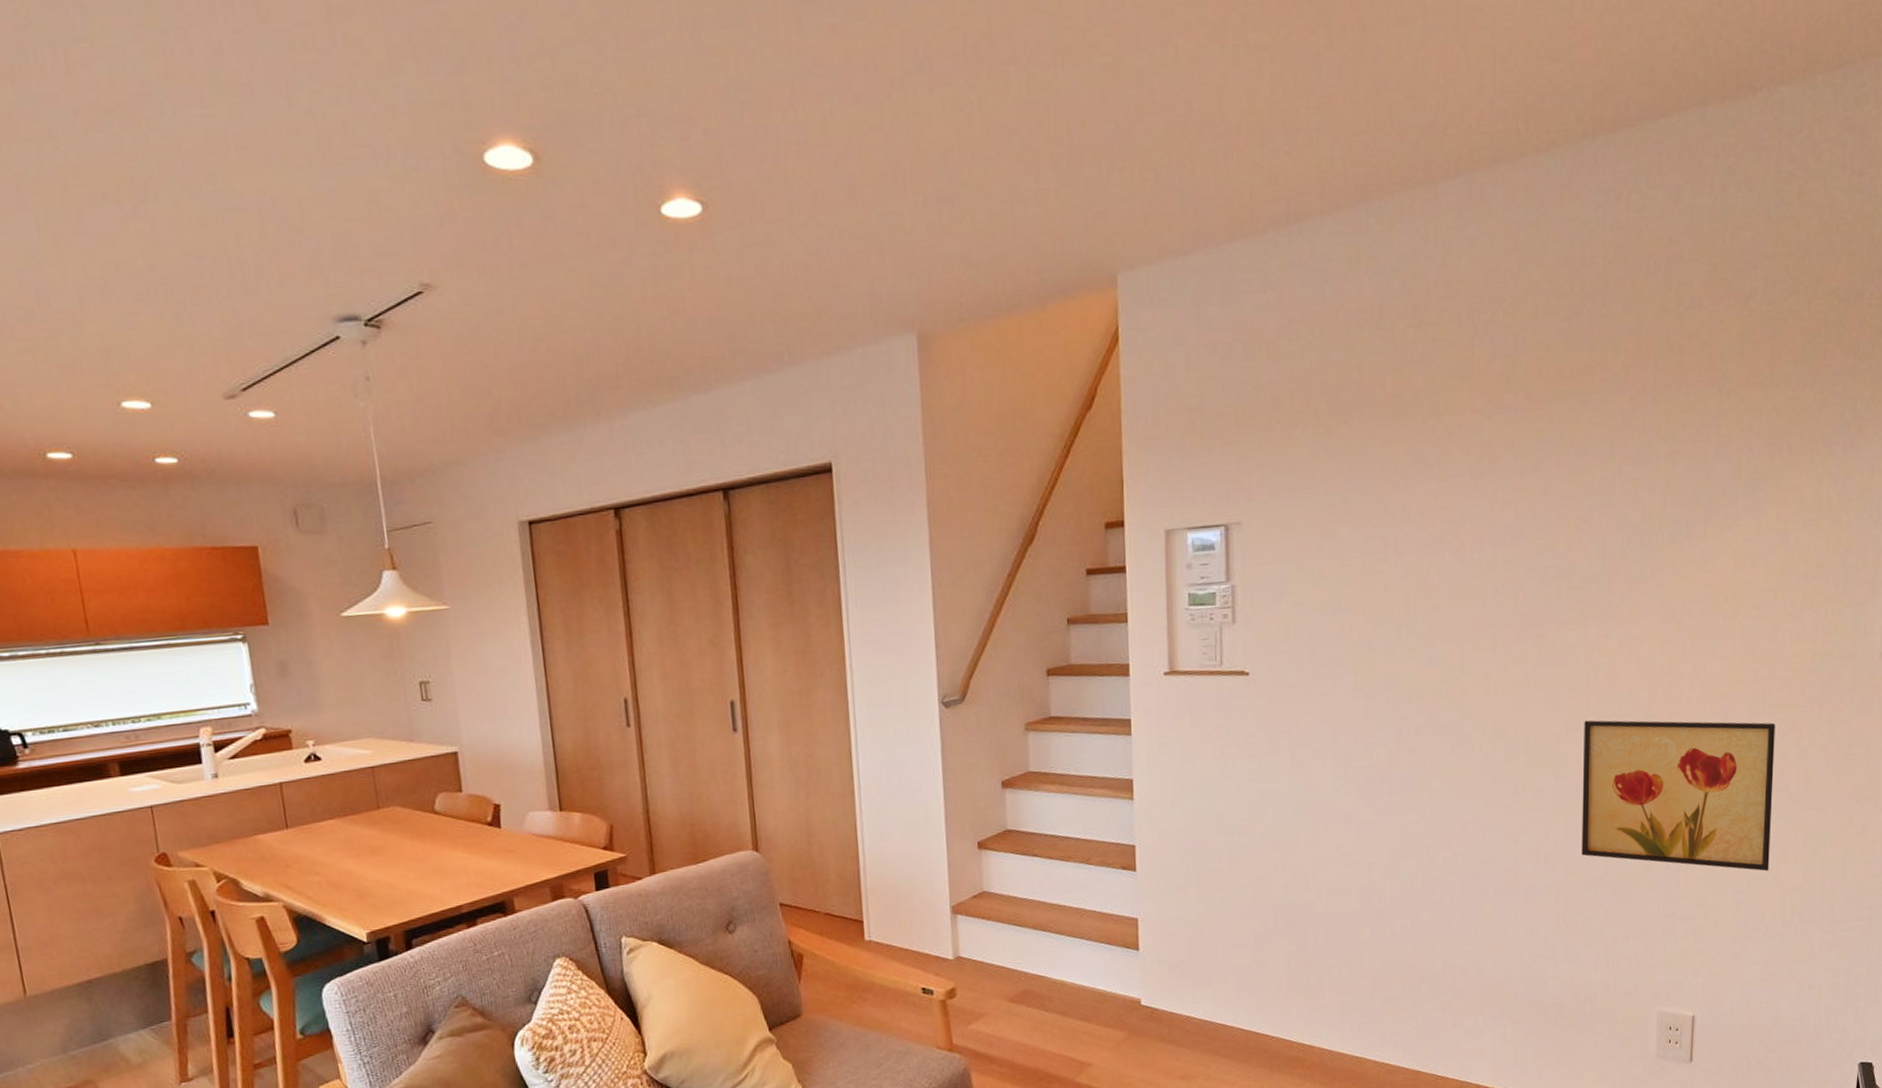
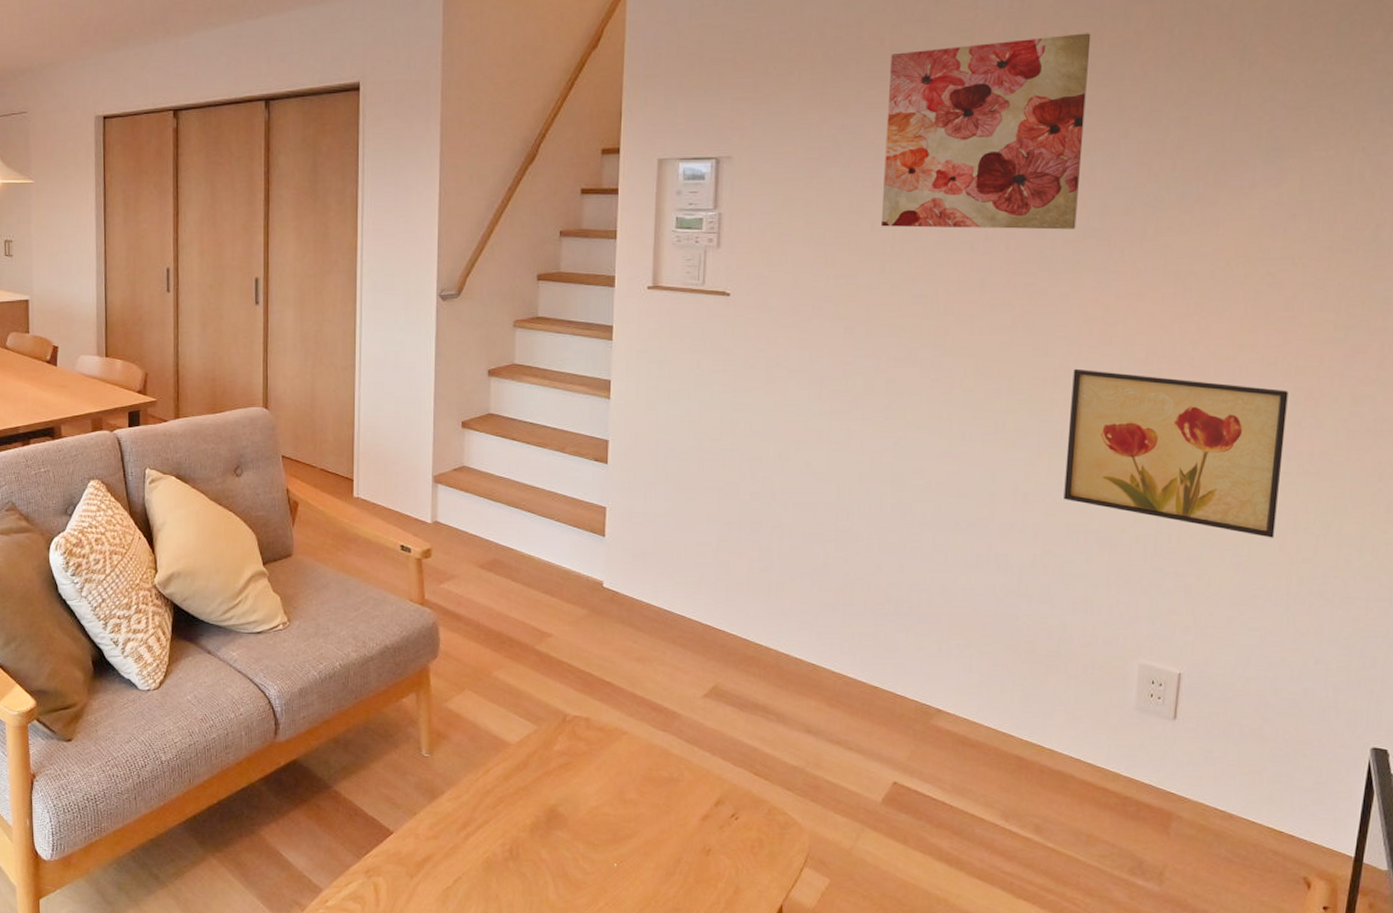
wall art: none [1393,368,1583,588] -> present [880,33,1091,230]

